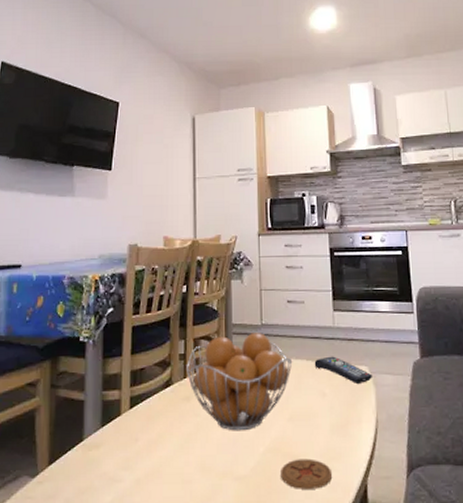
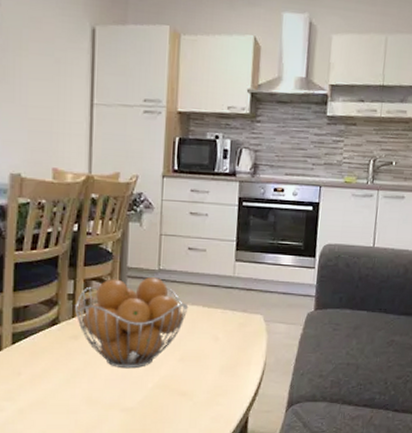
coaster: present [281,458,333,489] -> none [167,394,217,420]
remote control: present [314,356,373,383] -> none [210,304,267,330]

